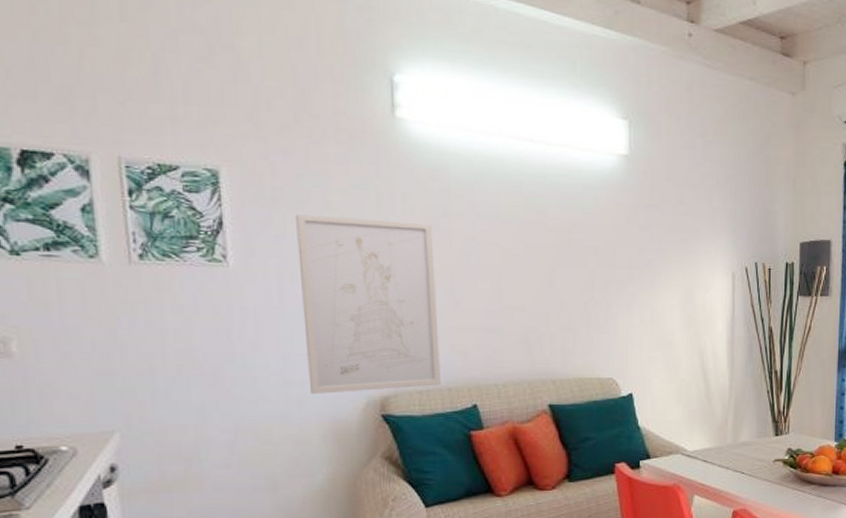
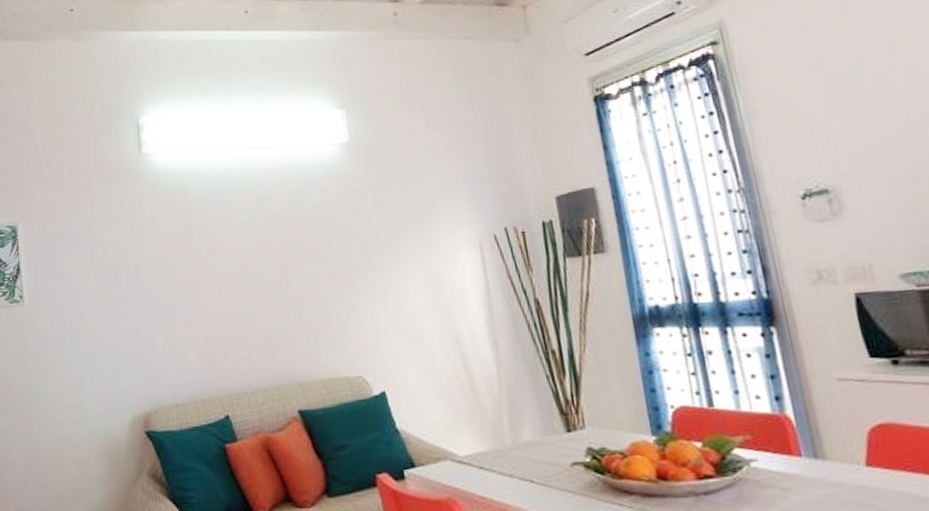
wall art: present [296,214,441,394] -> none [71,242,195,415]

